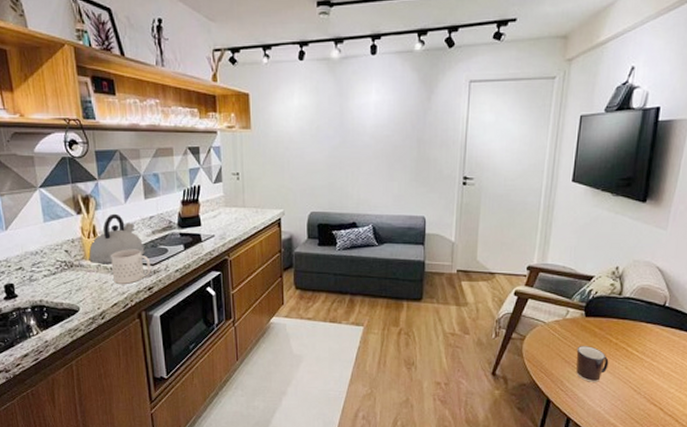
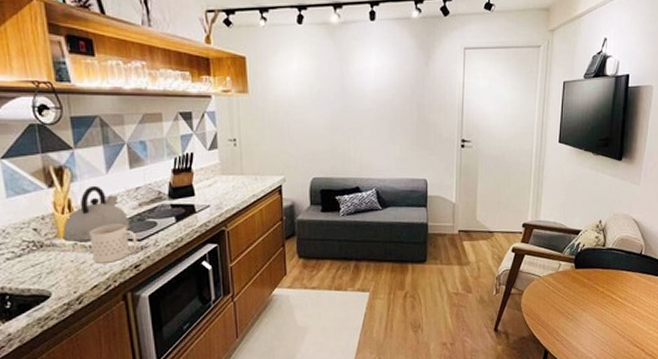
mug: present [576,346,609,382] -> none [569,296,597,331]

